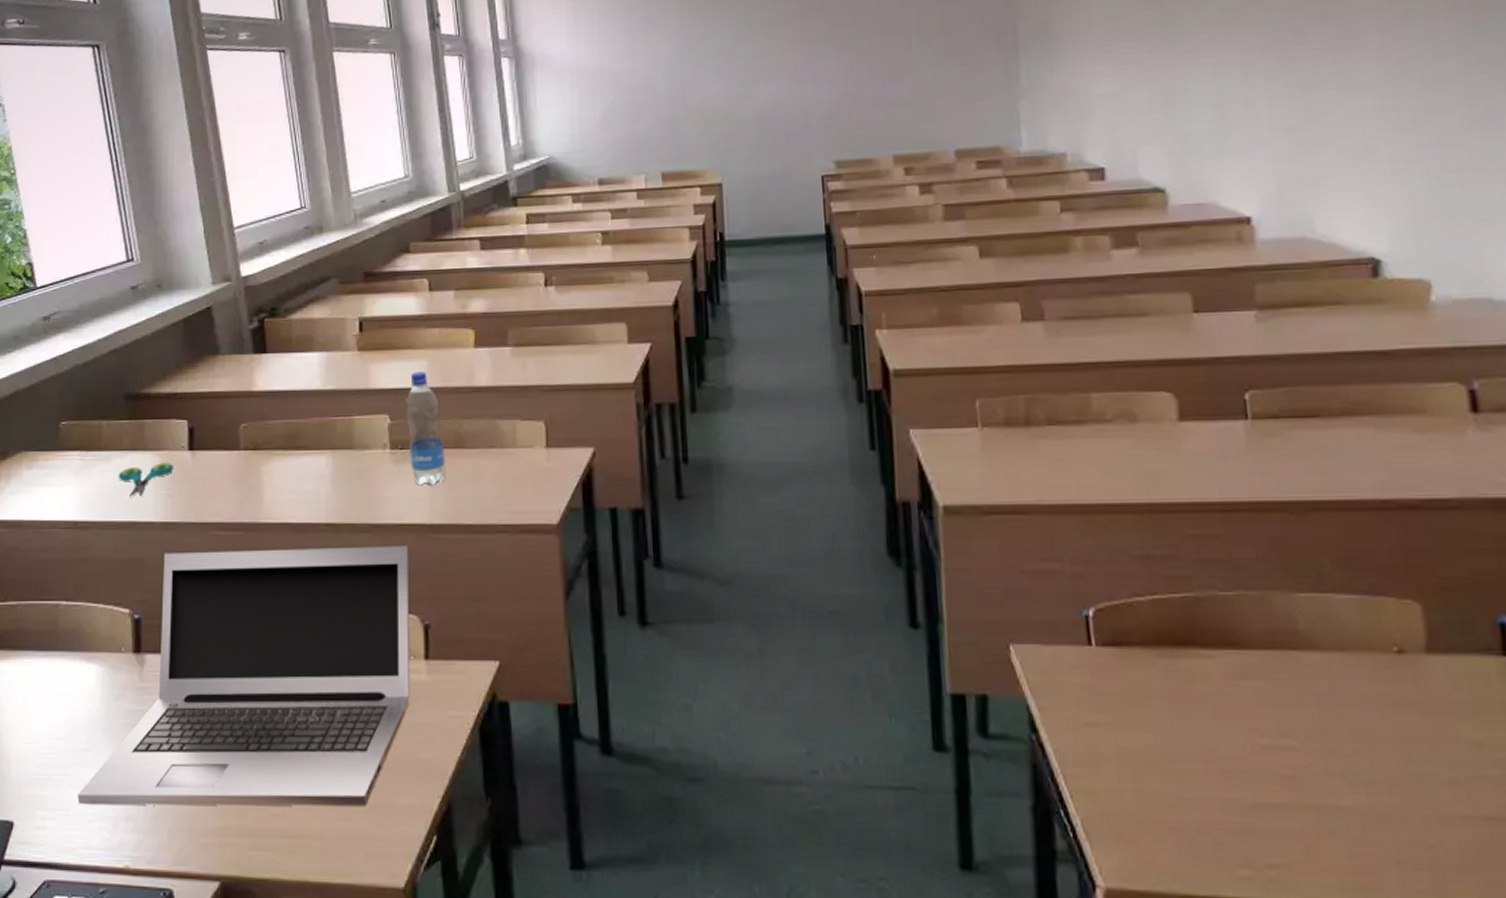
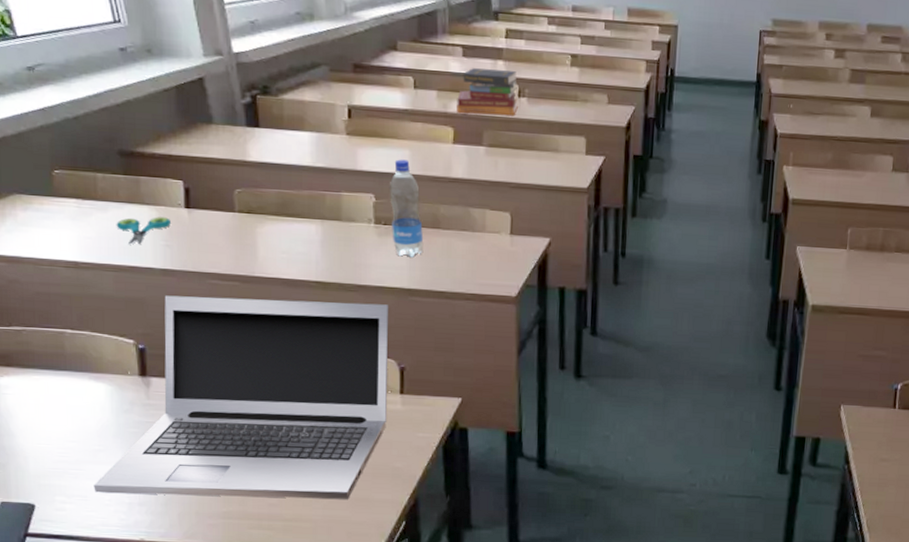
books: none [476,258,545,313] -> present [457,68,518,116]

